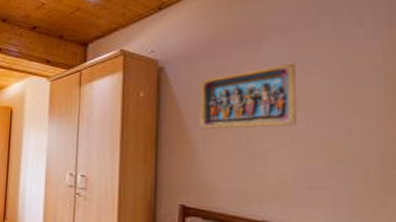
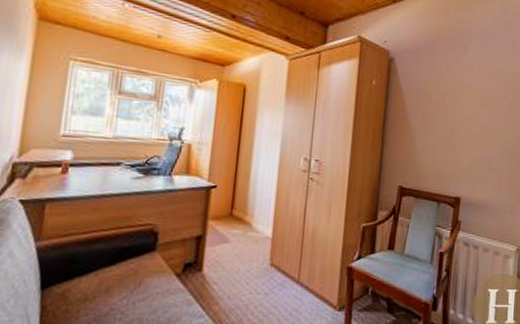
relief panel: present [199,63,296,130] -> none [418,66,487,119]

